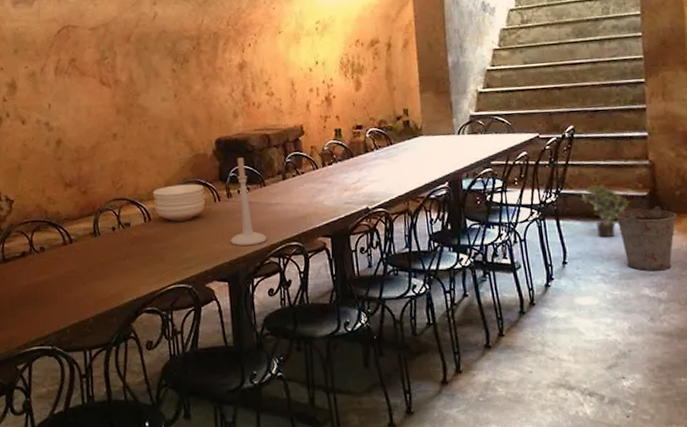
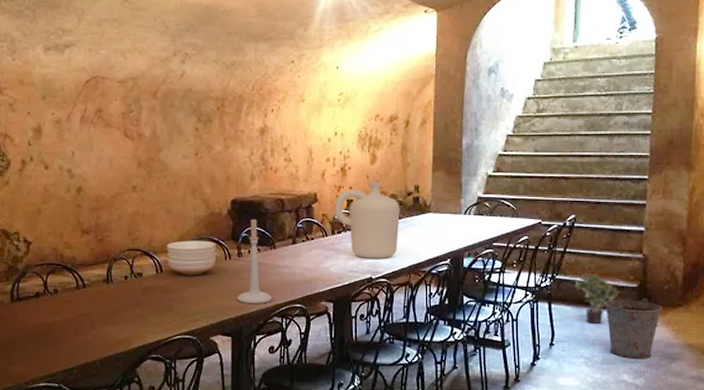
water jug: none [321,108,392,189] -> present [333,181,400,259]

